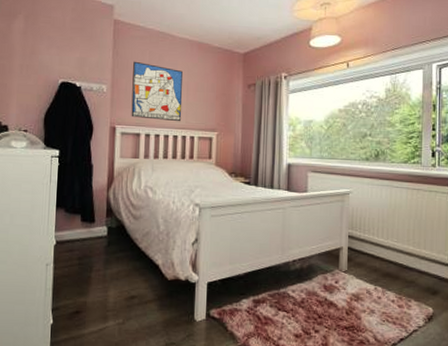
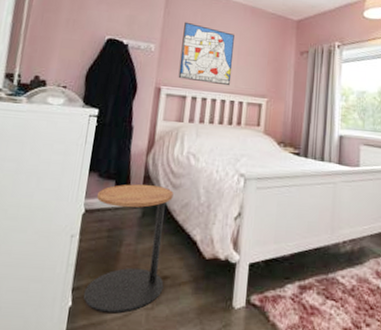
side table: none [63,217,135,328] -> present [84,184,174,313]

